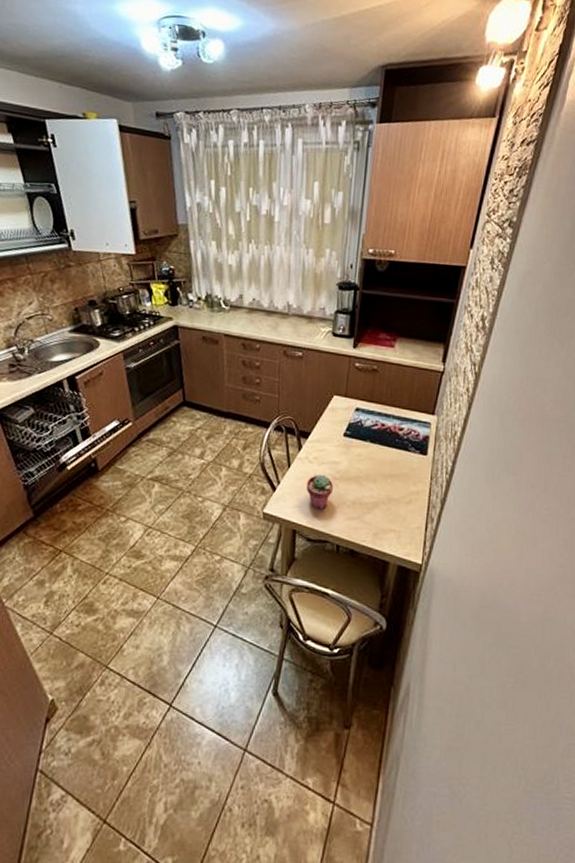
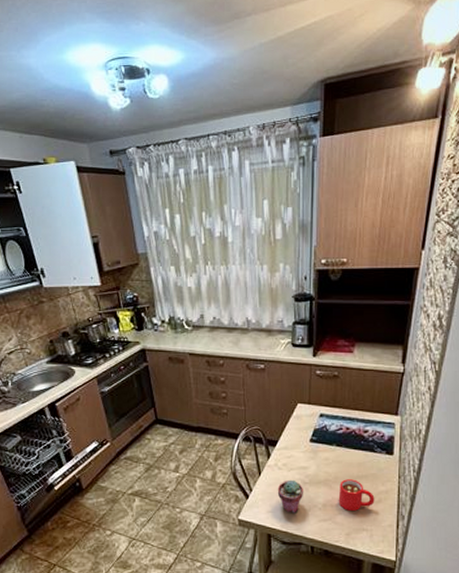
mug: none [368,477,405,510] -> present [338,479,375,511]

